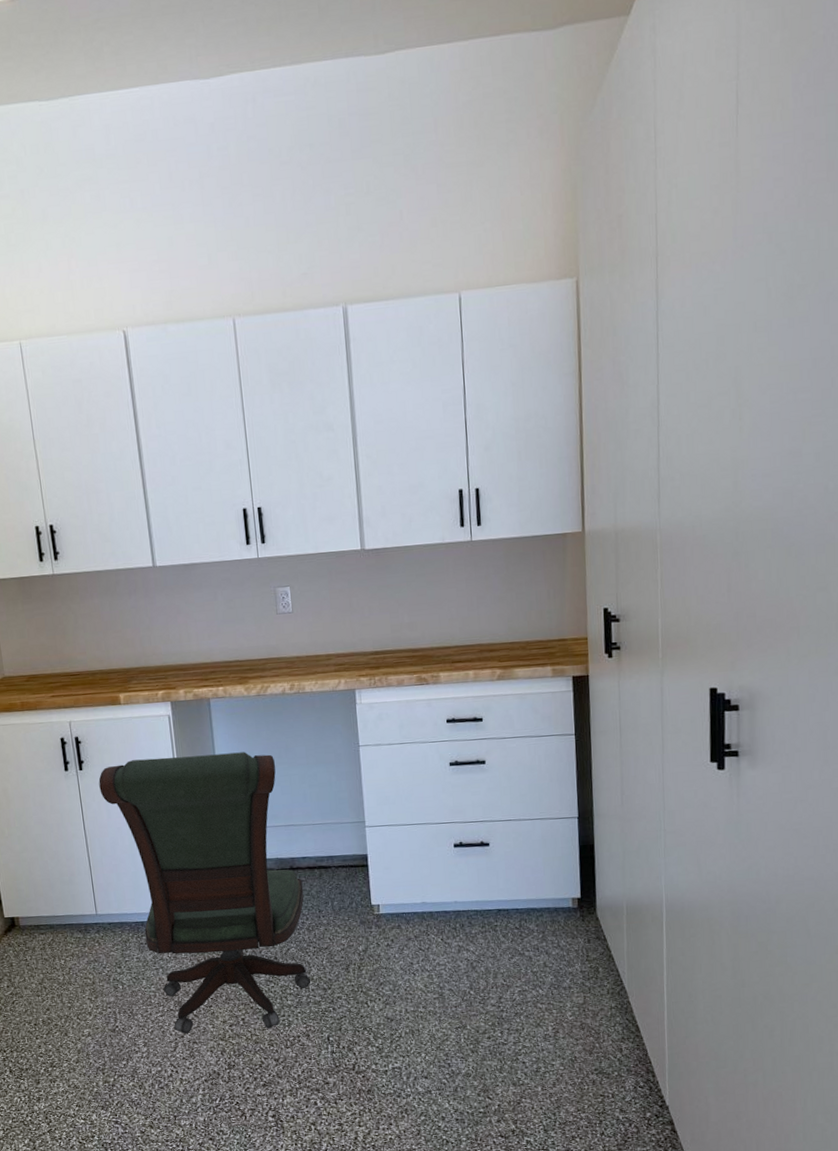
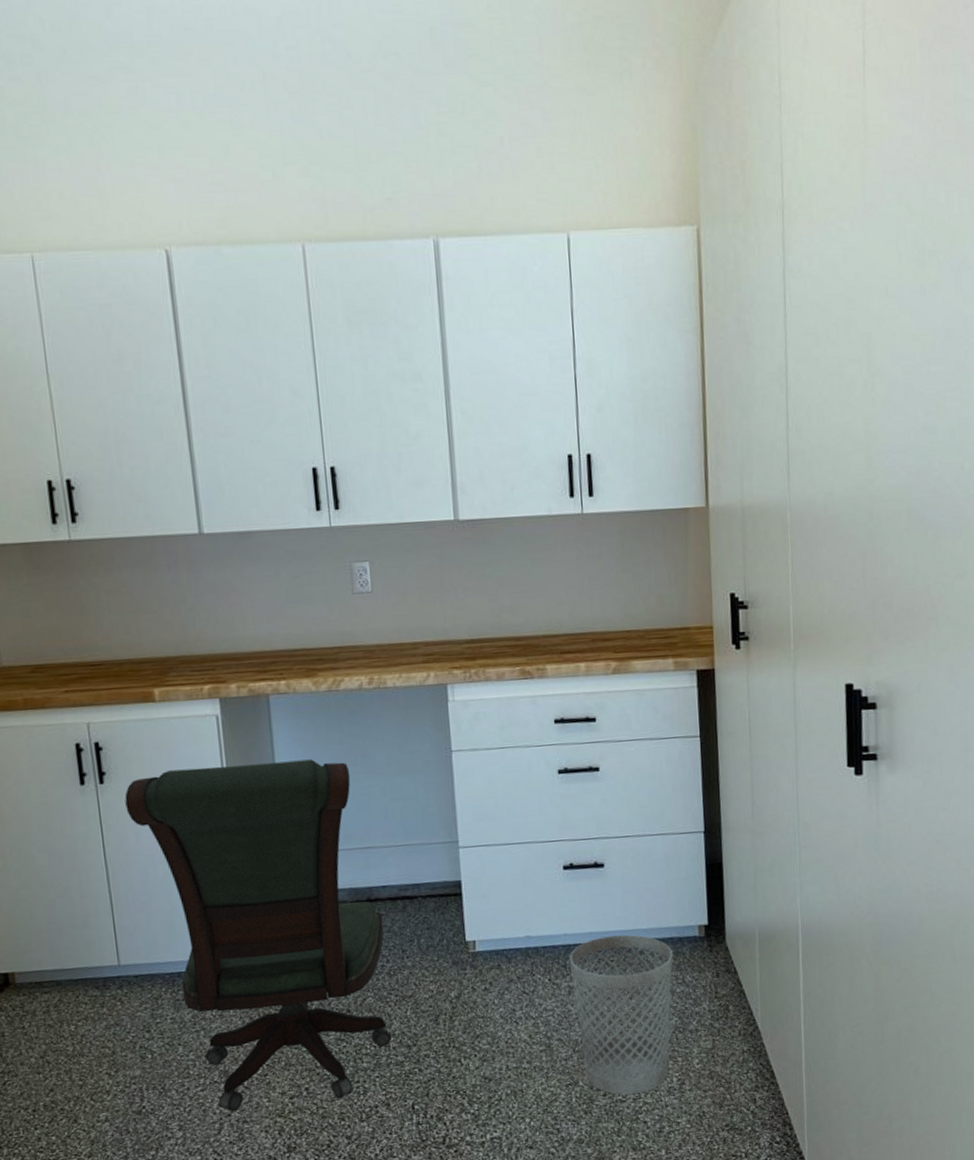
wastebasket: none [458,903,550,1039] -> present [569,934,673,1095]

